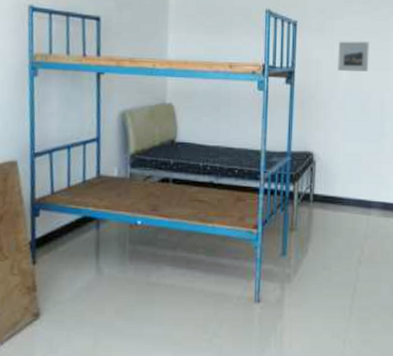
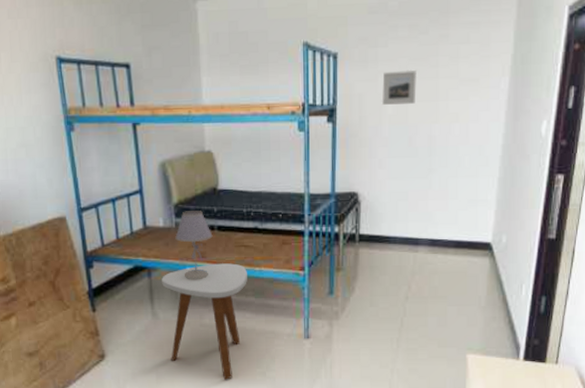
side table: none [110,217,200,346] -> present [162,263,247,380]
table lamp: none [128,162,167,234] -> present [175,211,213,280]

